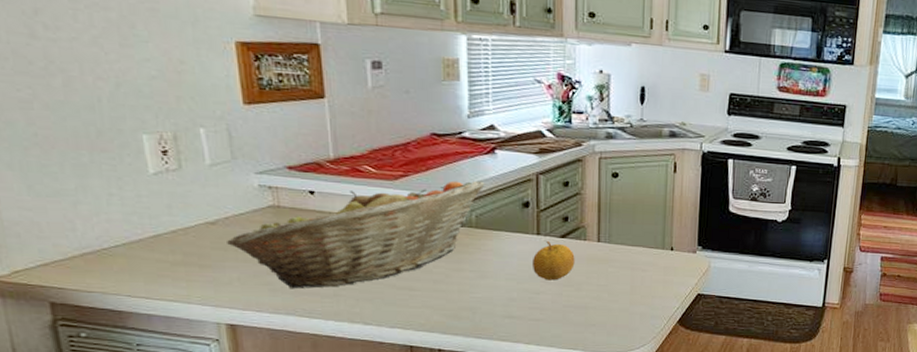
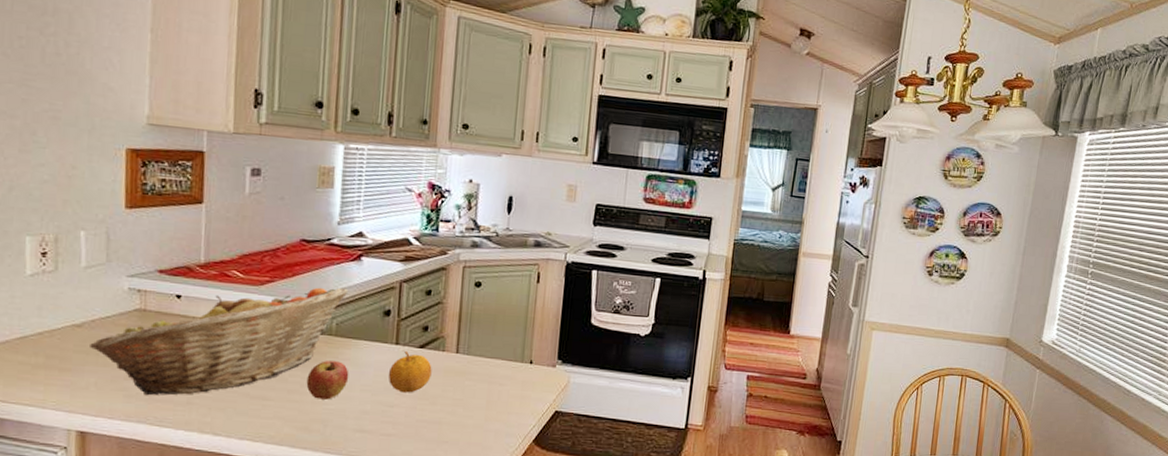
apple: none [451,252,493,289] -> present [306,361,349,400]

